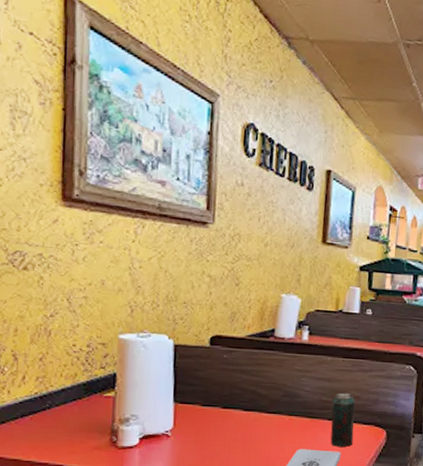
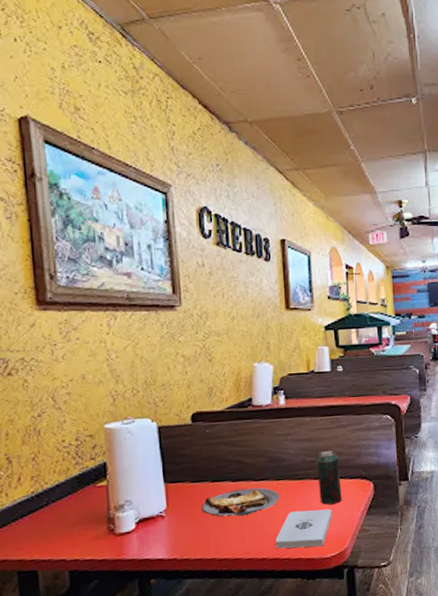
food plate: none [208,419,290,446] -> present [201,488,279,517]

